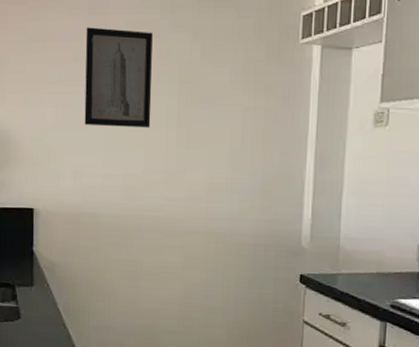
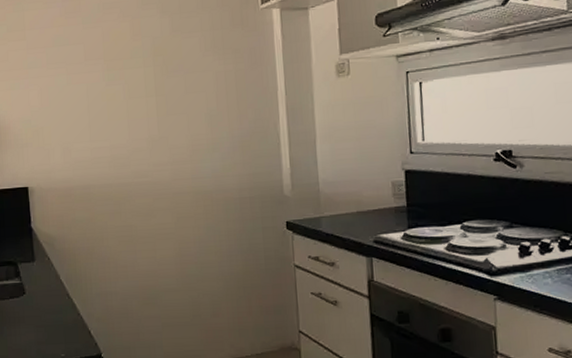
wall art: present [84,27,153,128] -> none [61,12,131,104]

